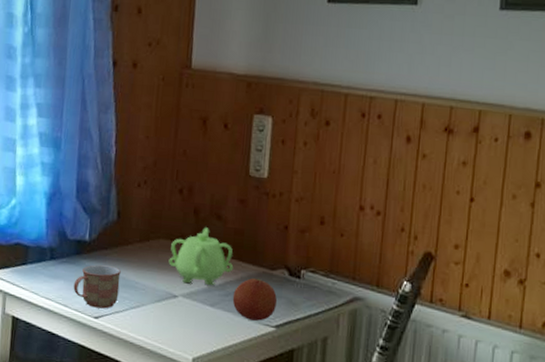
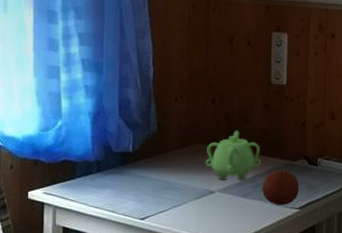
mug: present [73,264,121,309] -> none [120,172,163,210]

